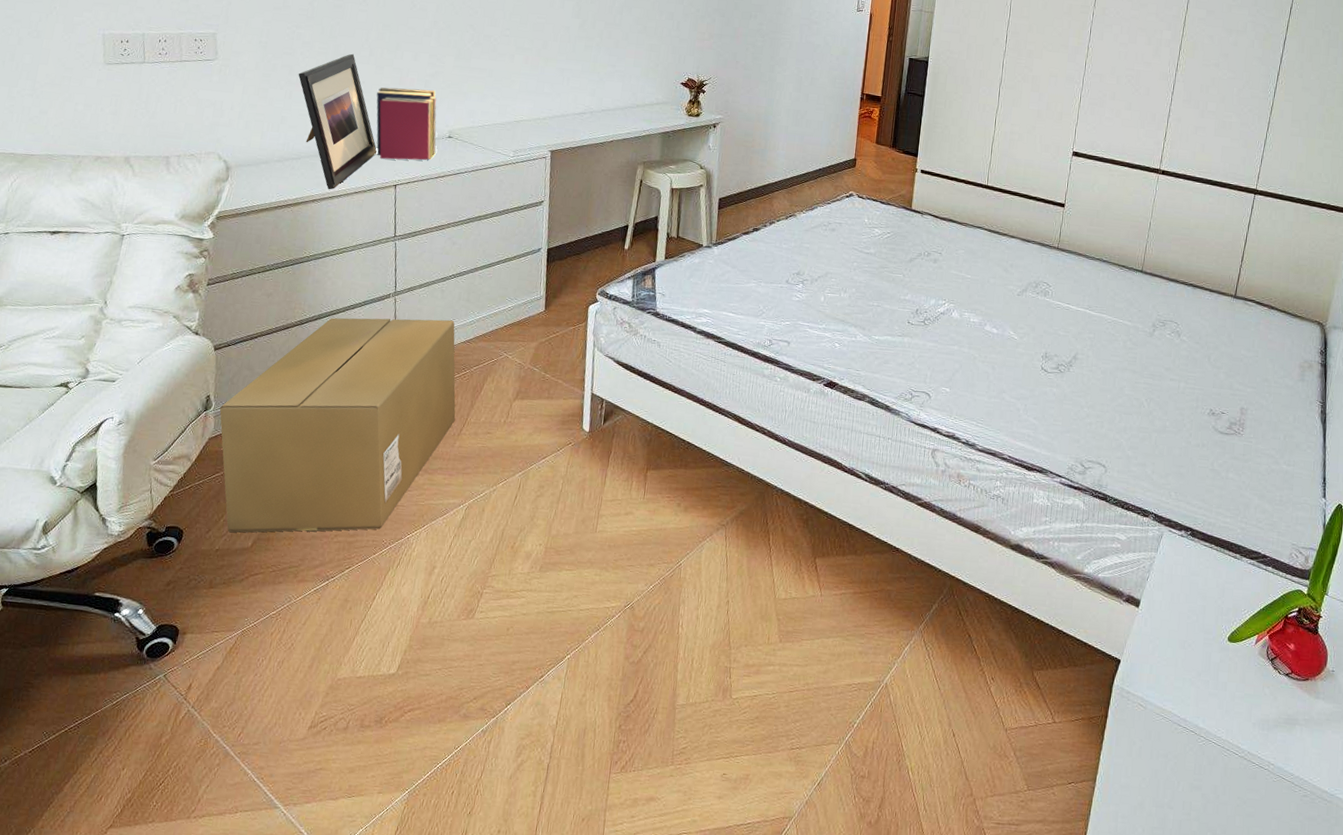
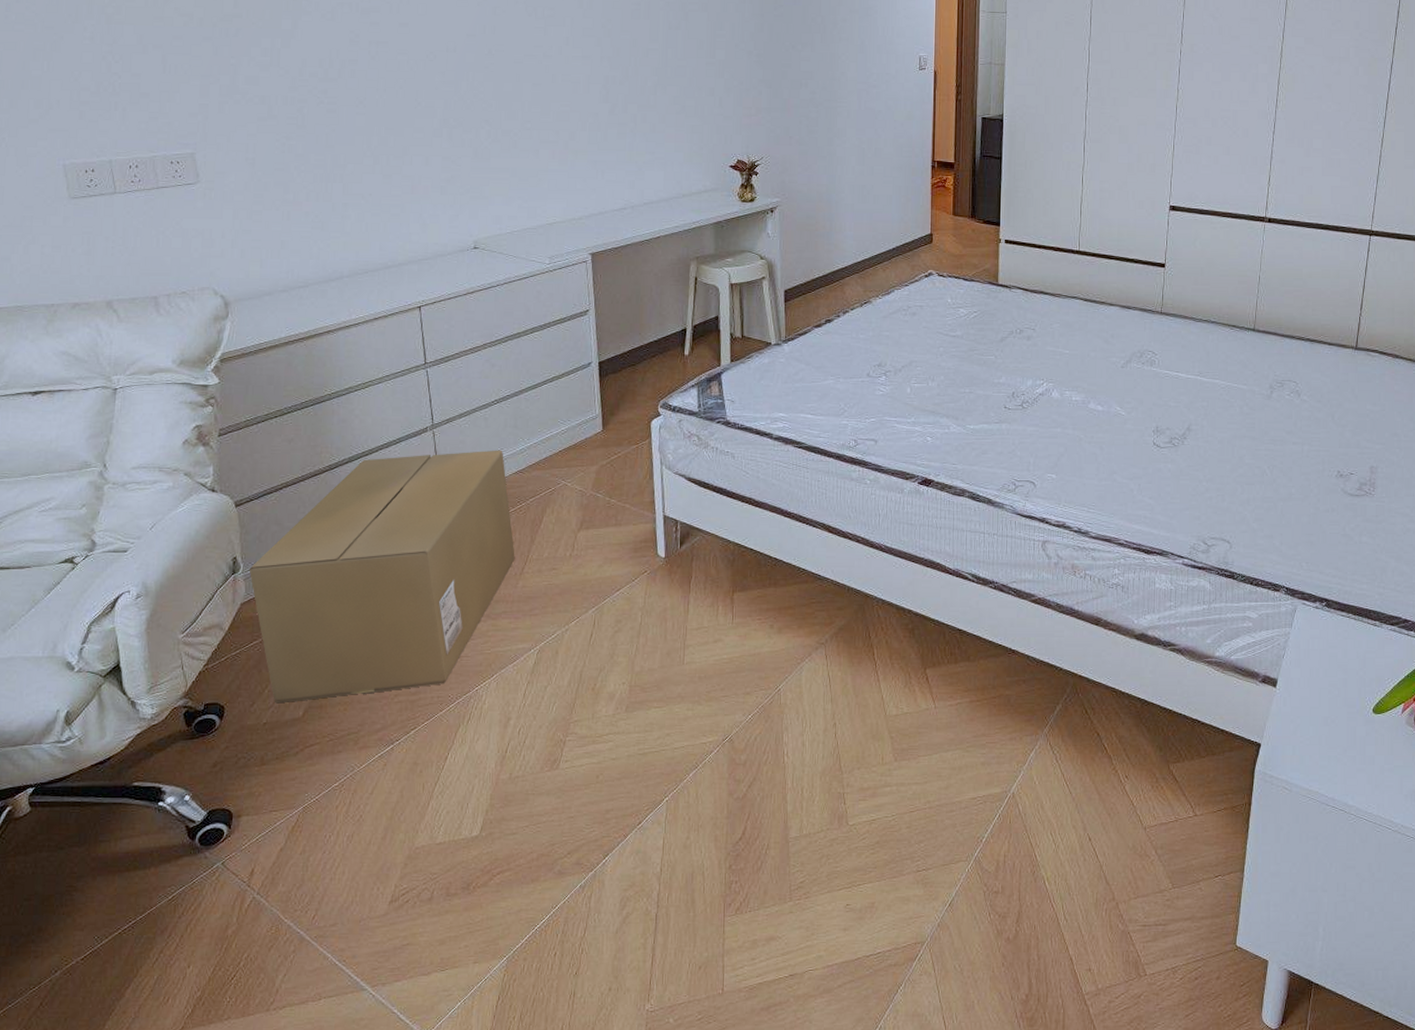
picture frame: present [298,53,378,190] -> none [294,163,395,318]
books: present [376,87,437,160] -> none [387,196,462,279]

